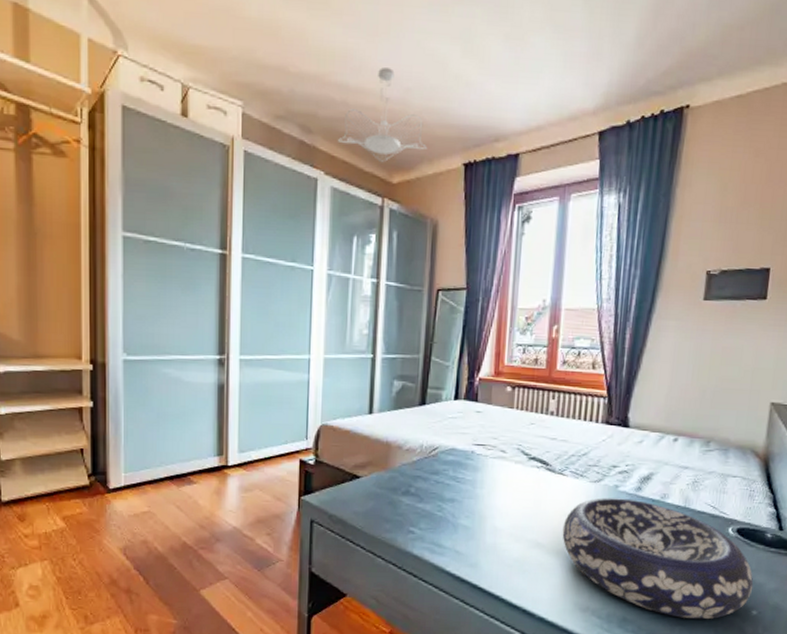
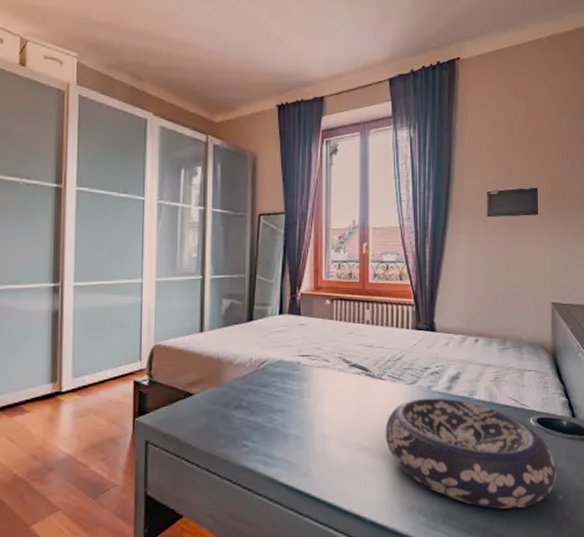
ceiling light fixture: present [338,67,428,163] -> none [165,26,245,105]

